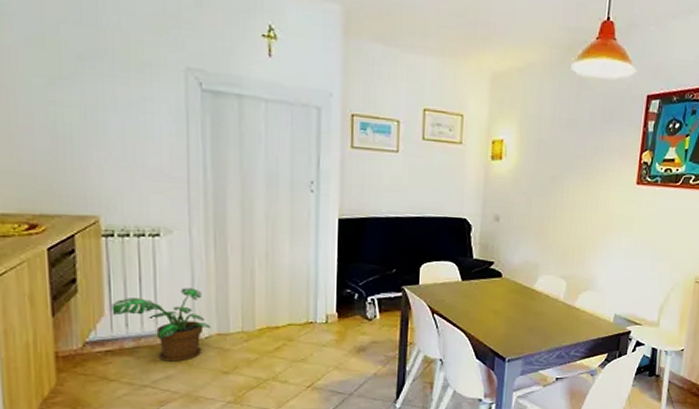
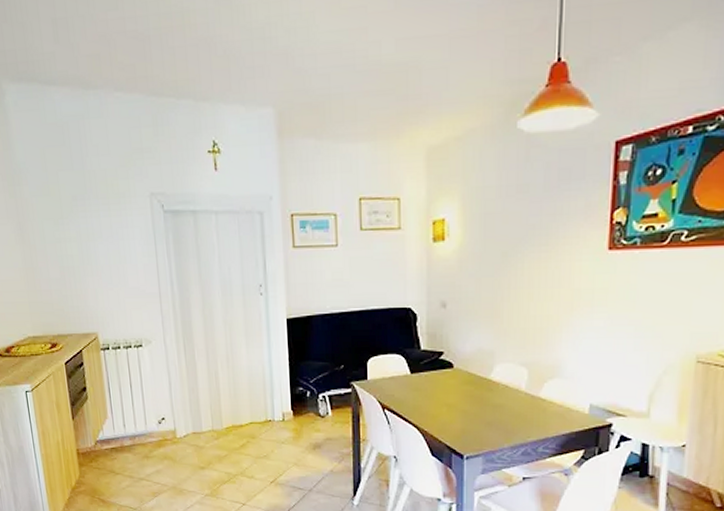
potted plant: present [112,288,210,362] -> none [112,392,187,458]

